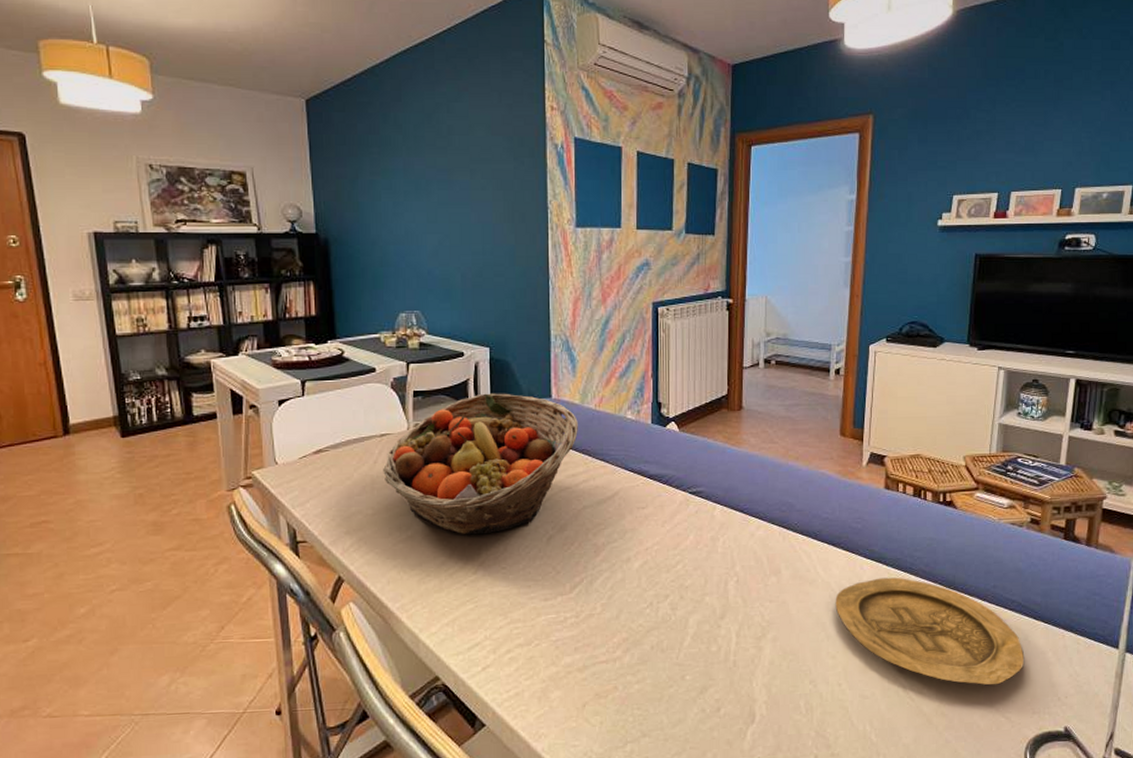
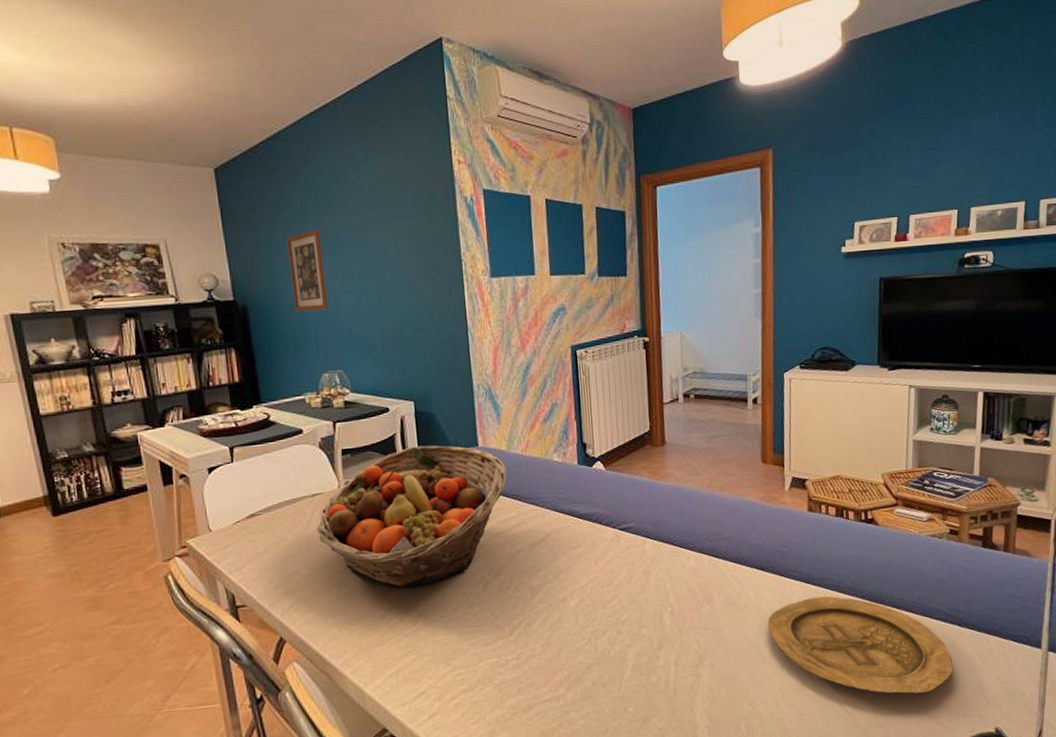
wall art: none [372,167,410,250] -> present [286,229,329,312]

